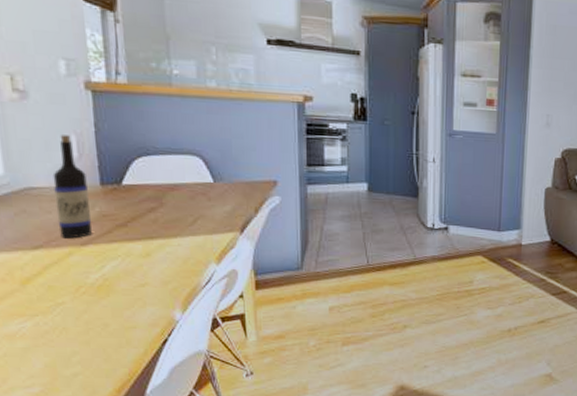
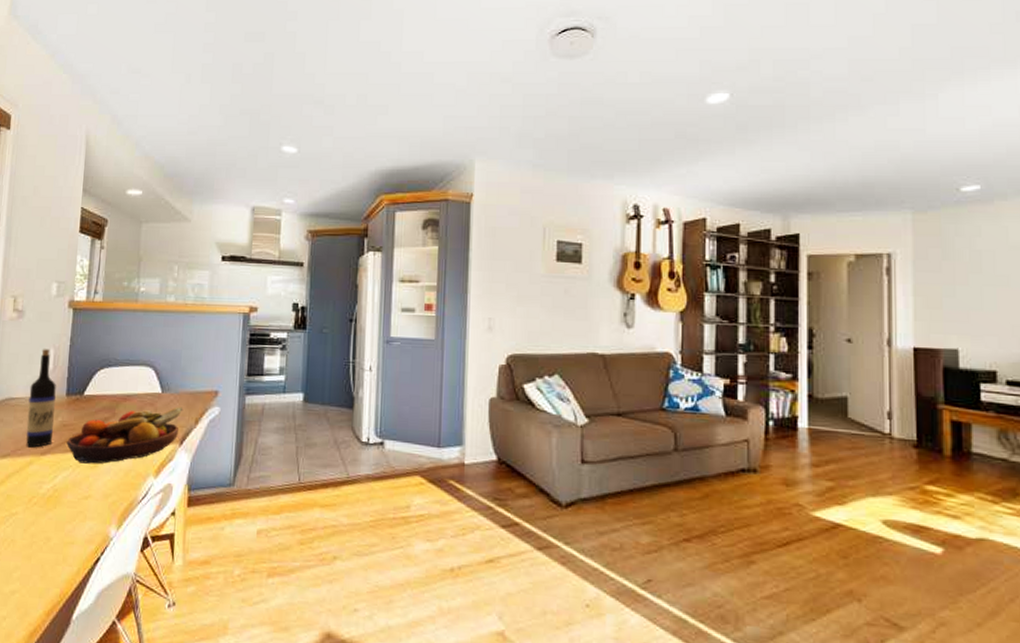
fruit bowl: none [110,196,241,253] -> present [67,406,184,464]

